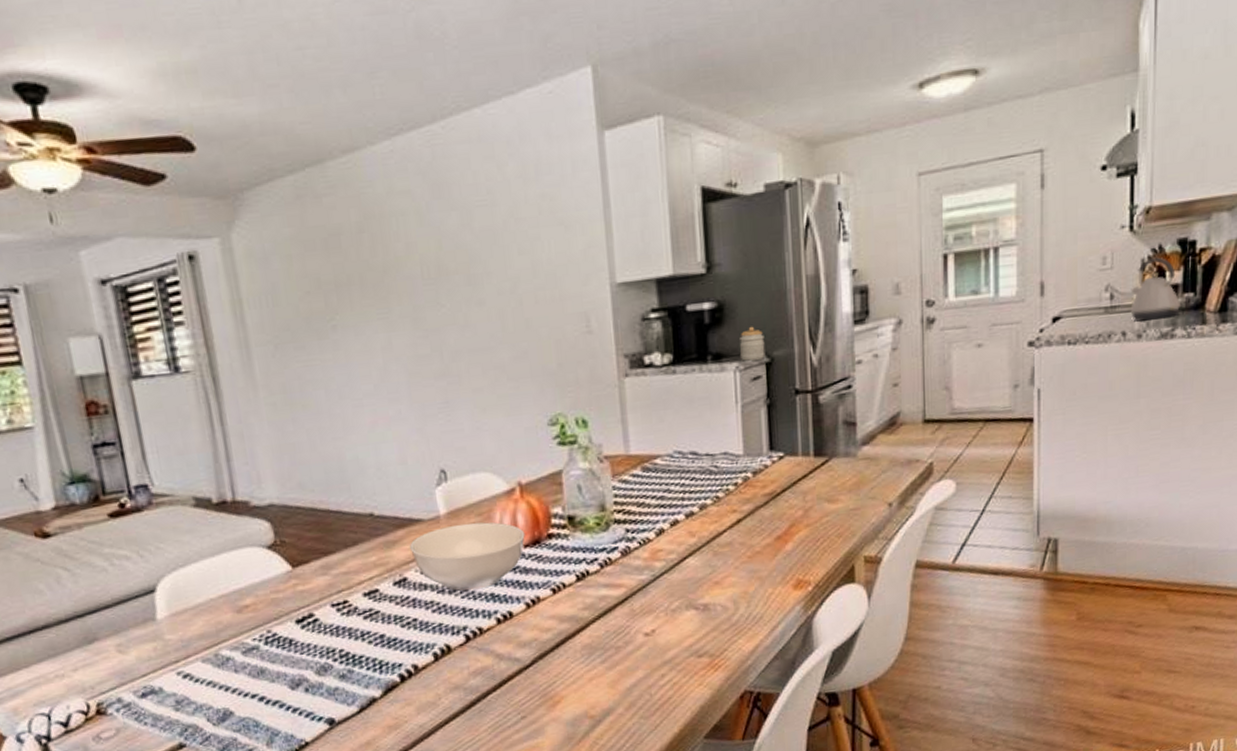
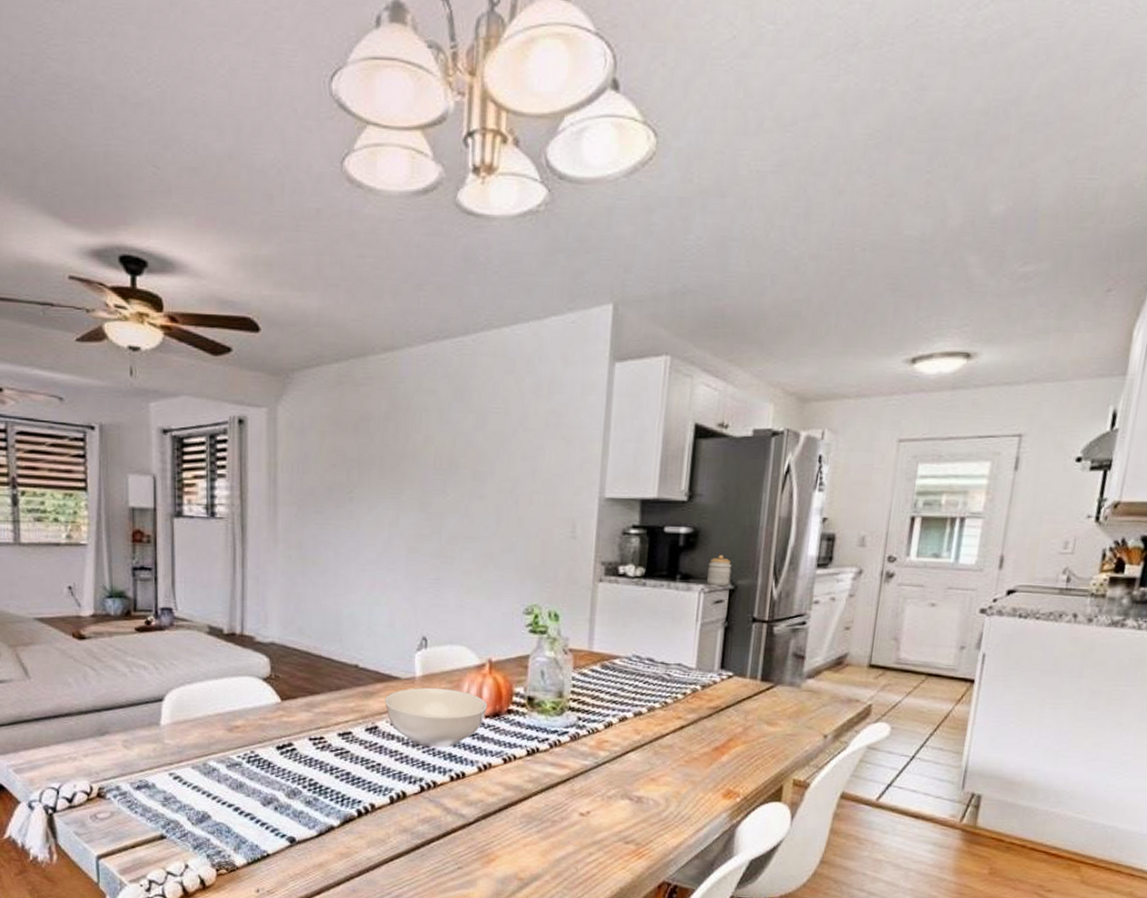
kettle: present [1130,257,1181,322] -> none [1084,549,1137,609]

